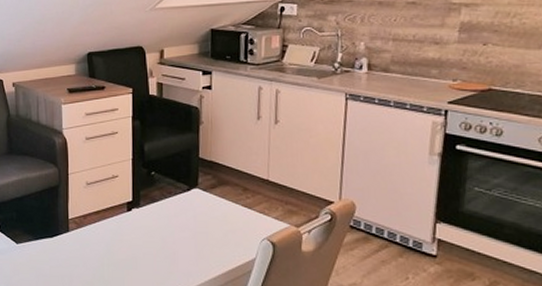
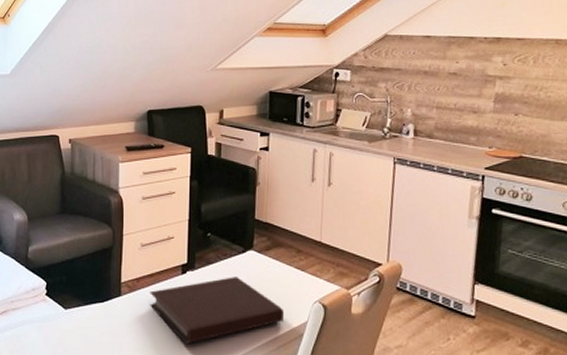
notebook: none [97,214,232,278] -> present [150,277,285,345]

